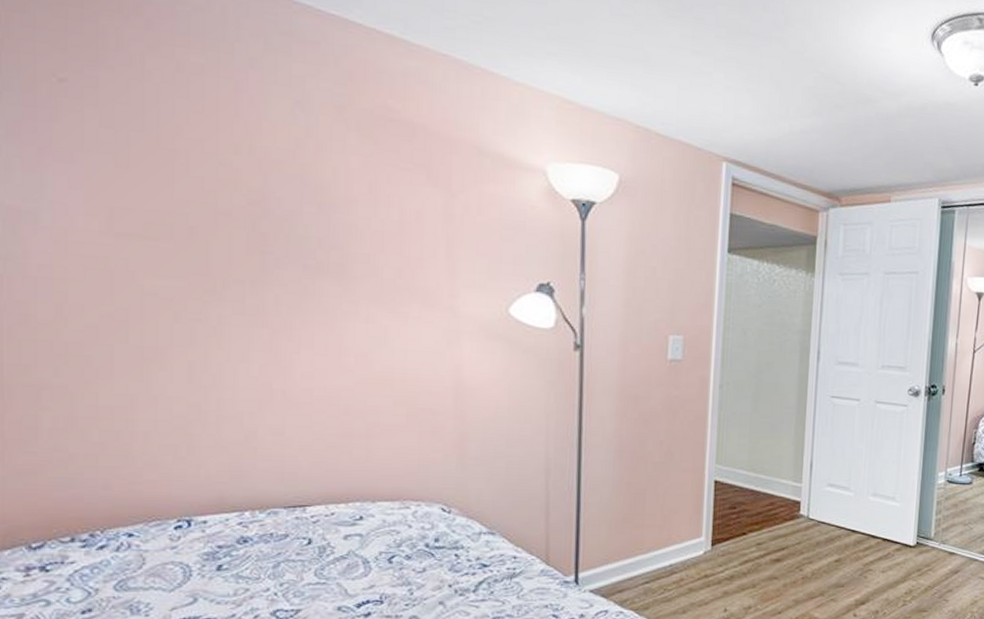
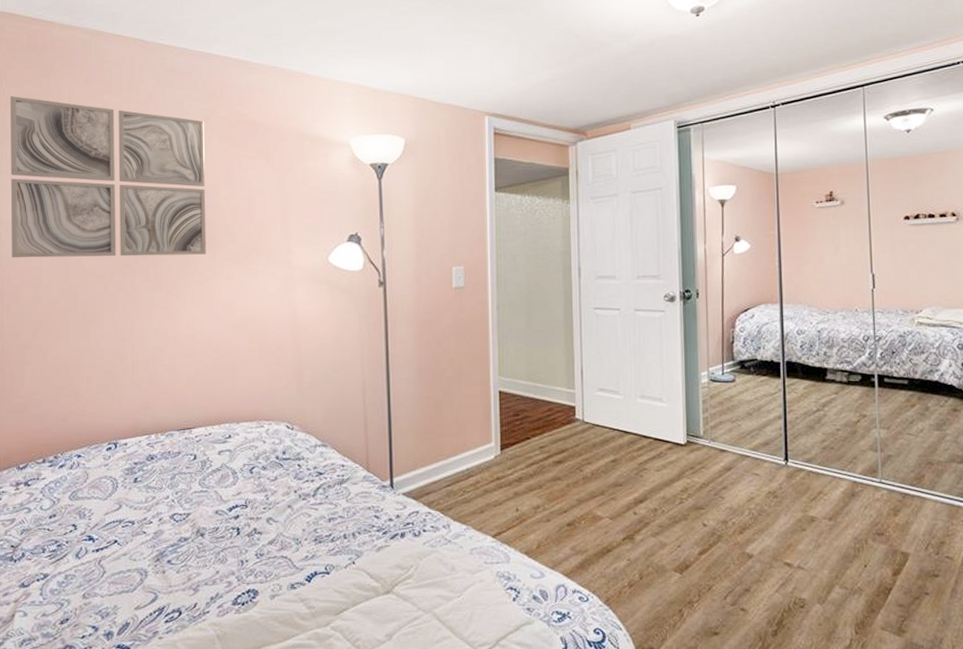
wall art: none [10,24,336,287] -> present [10,95,206,258]

